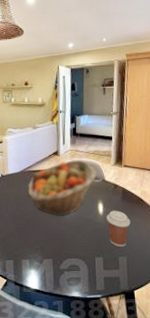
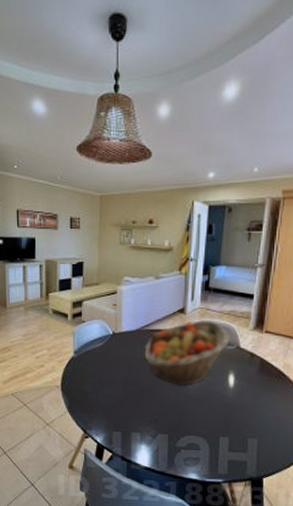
coffee cup: present [106,210,130,247] -> none [237,384,267,427]

